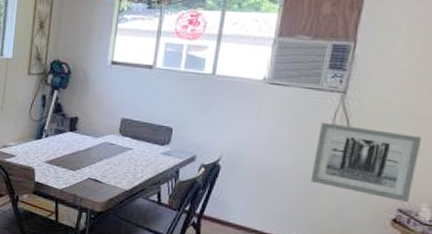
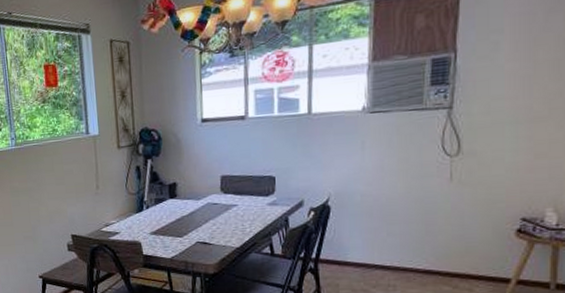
wall art: present [310,122,422,202] -> none [426,139,539,210]

